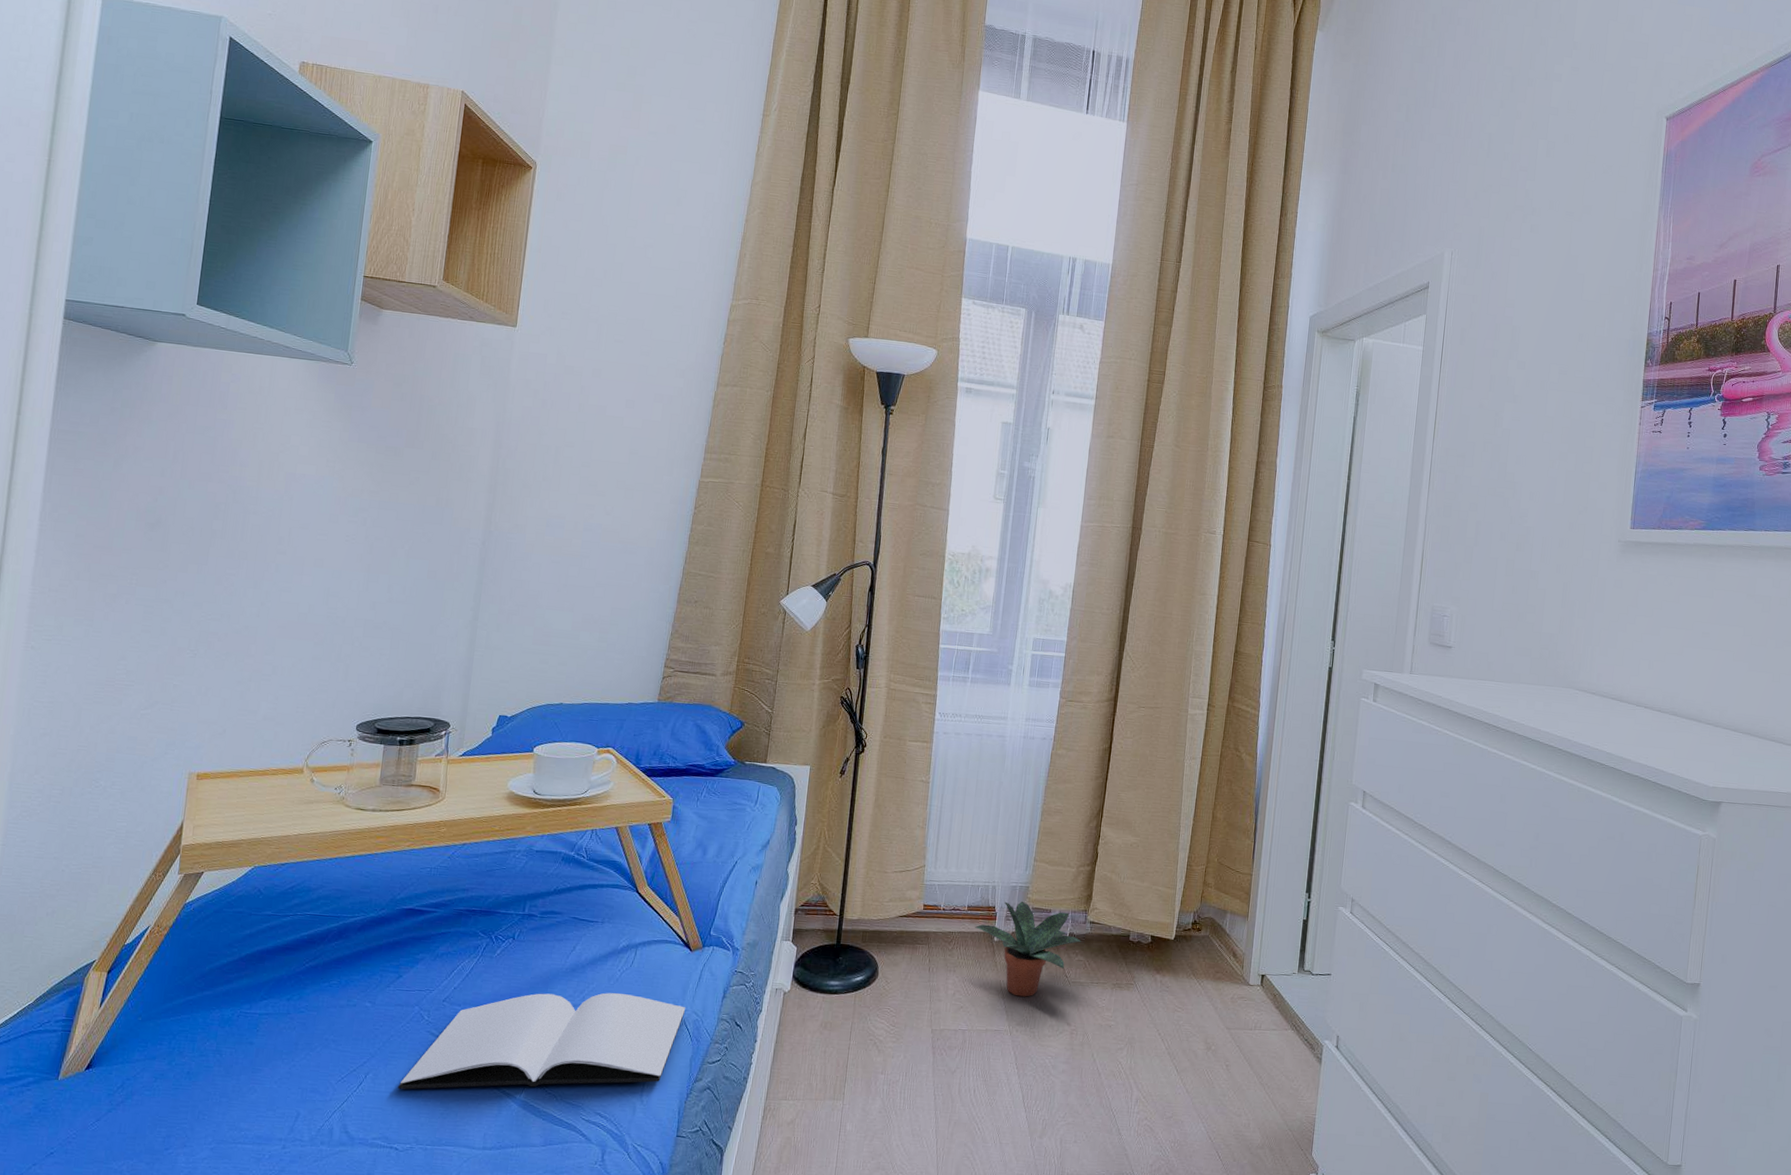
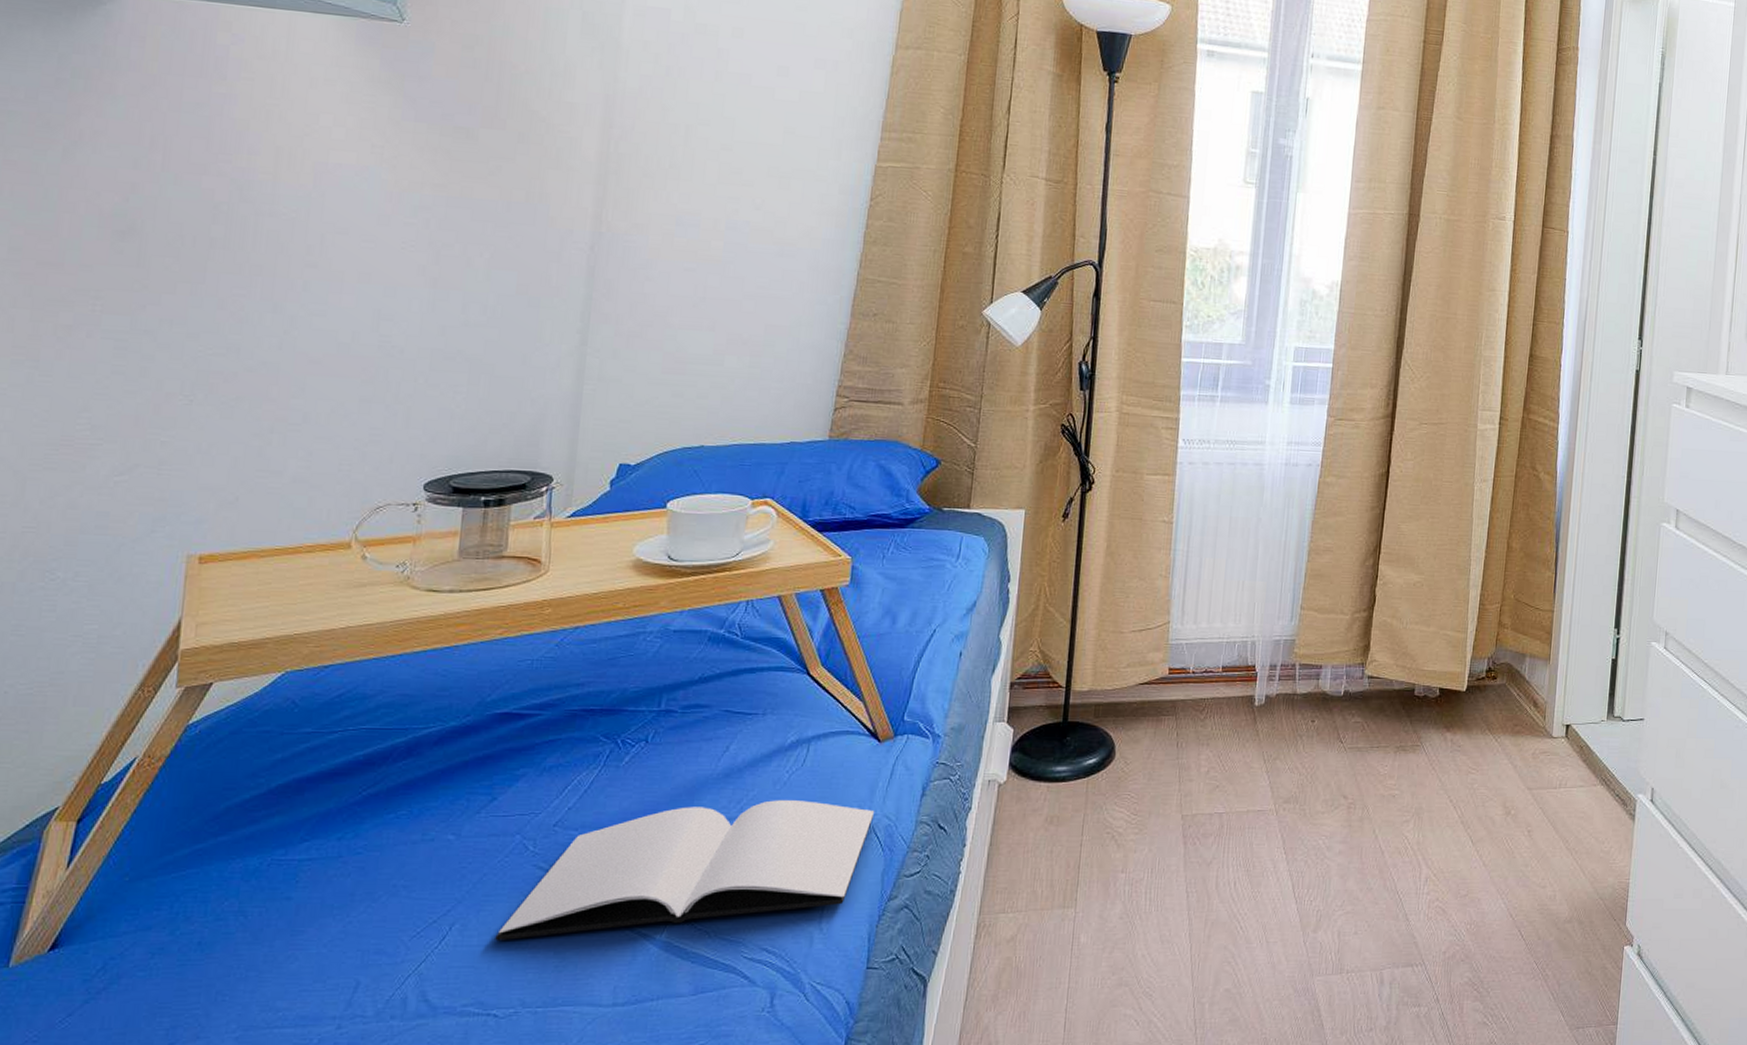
potted plant: present [974,901,1081,997] -> none [1230,657,1358,769]

